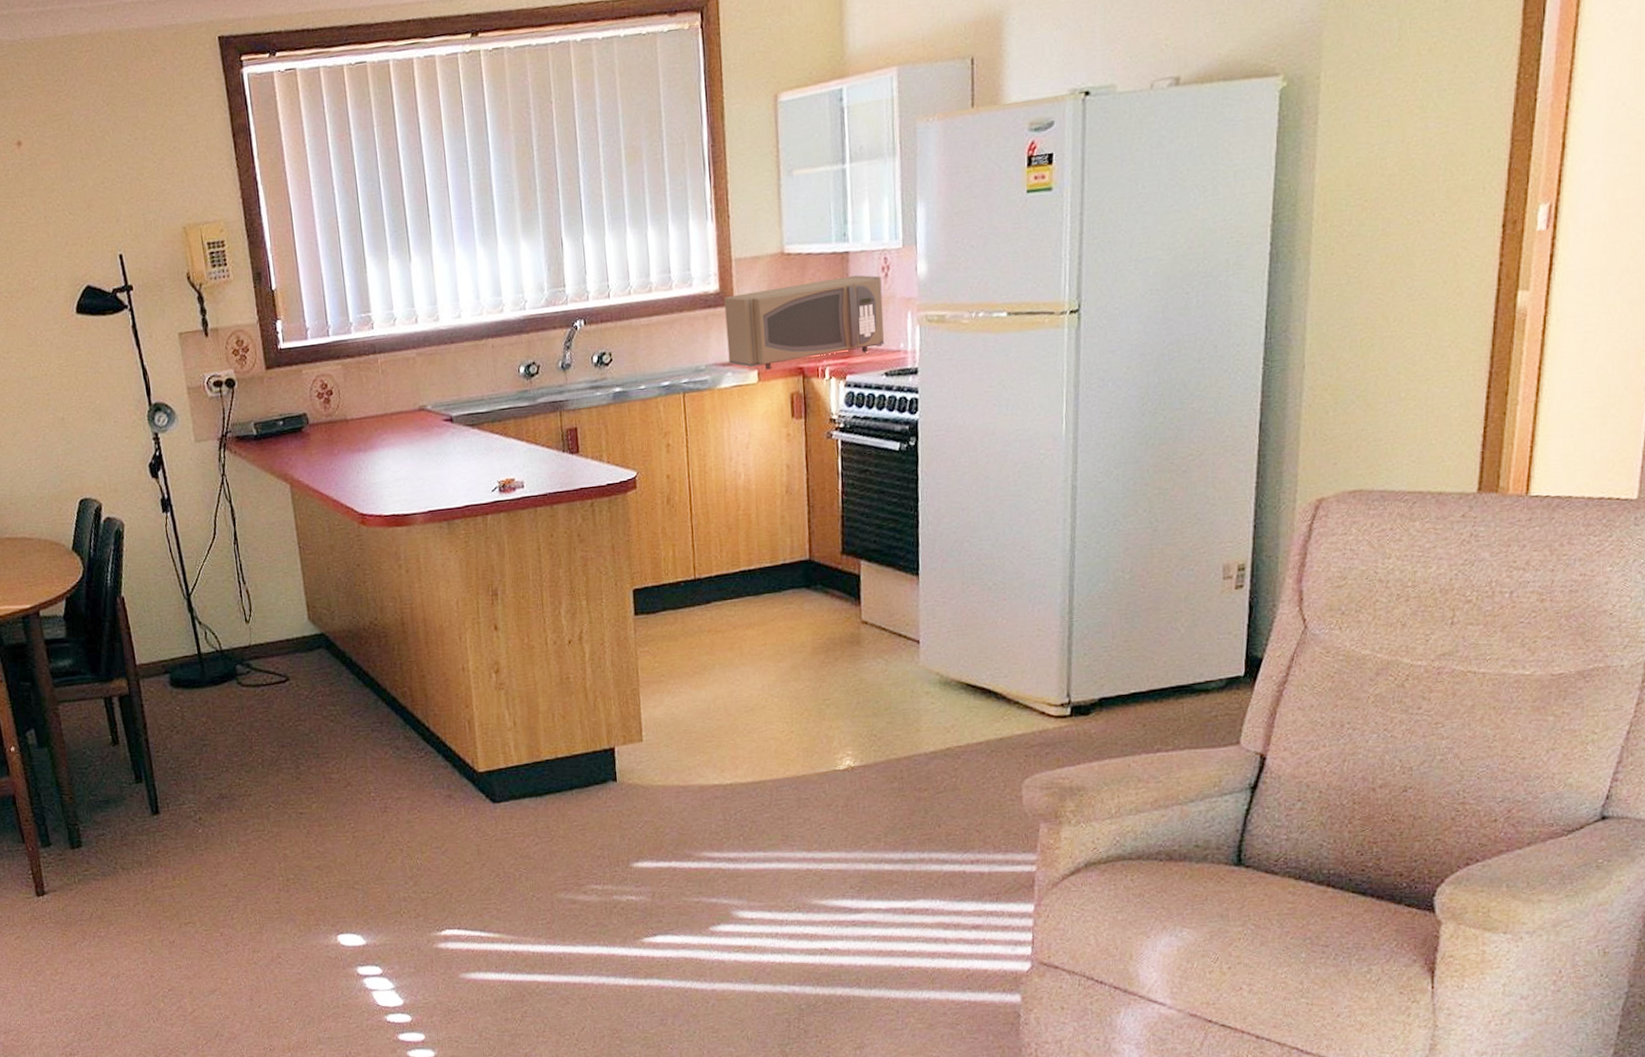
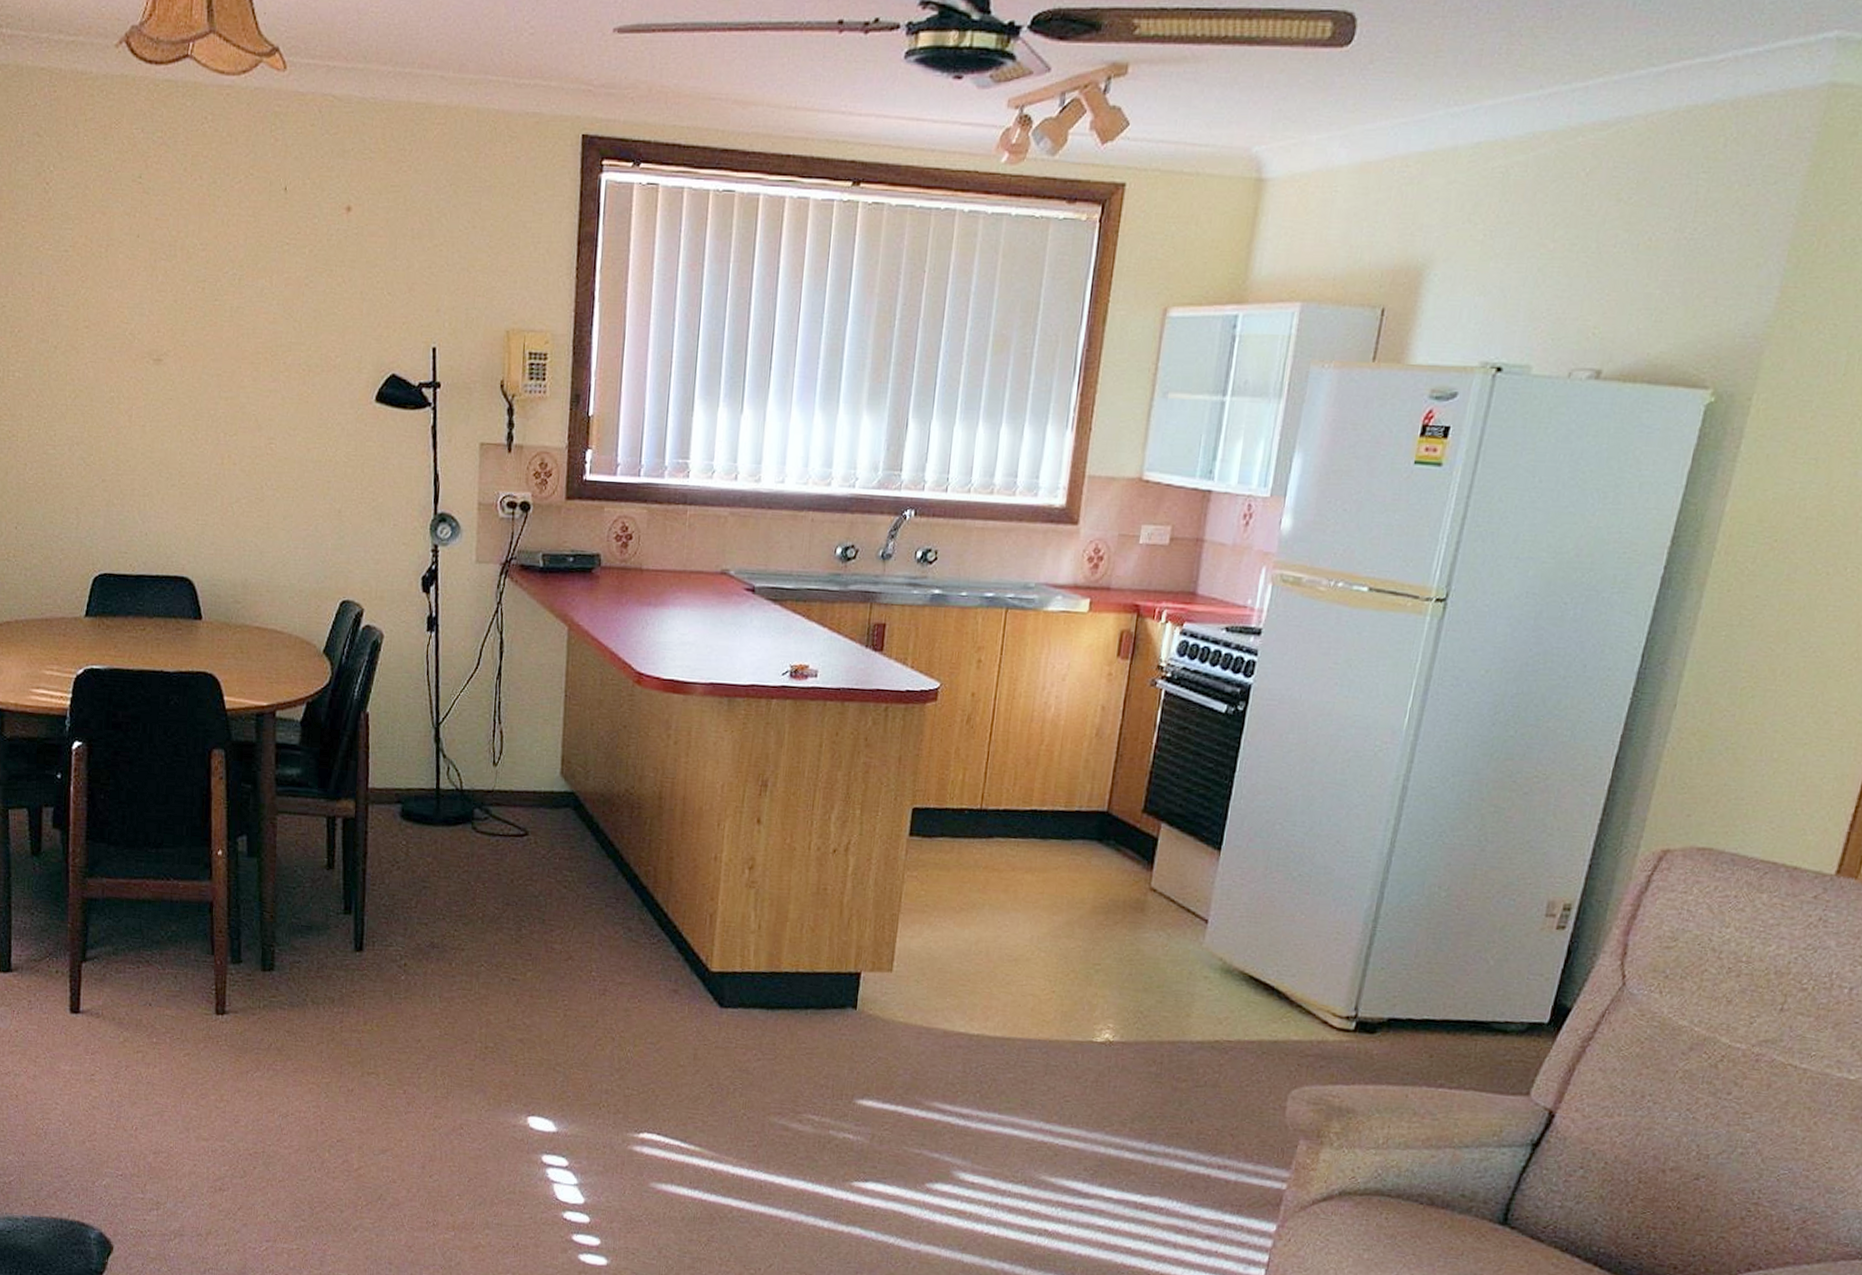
microwave: present [724,275,884,370] -> none [1061,514,1241,602]

